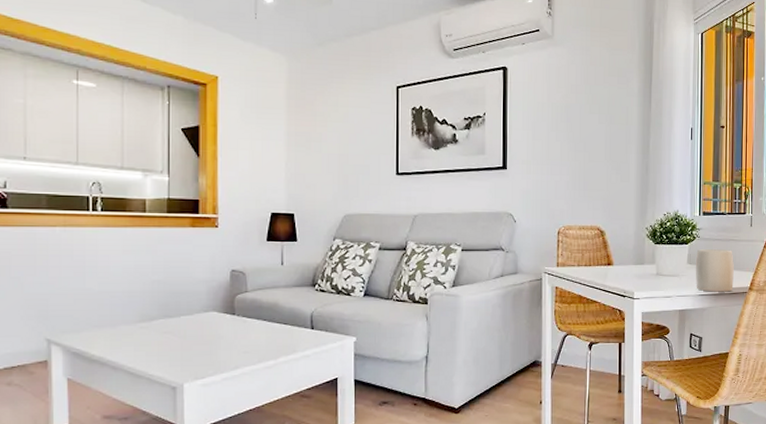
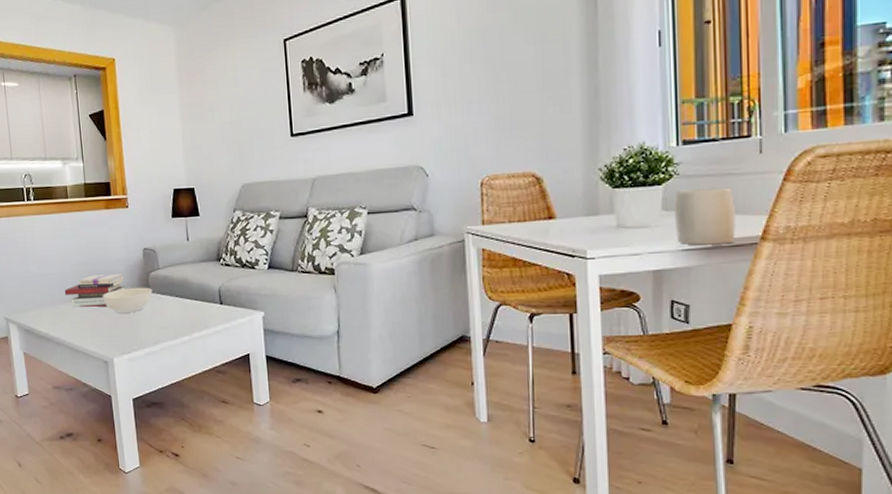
books: none [129,295,205,329] -> present [64,274,125,307]
bowl: none [176,309,238,336] -> present [102,287,153,313]

